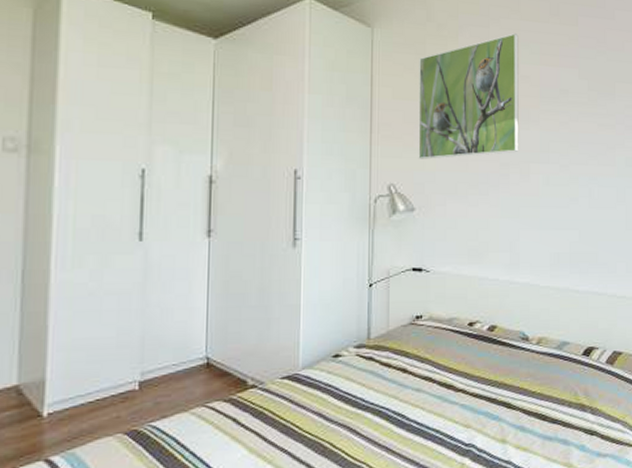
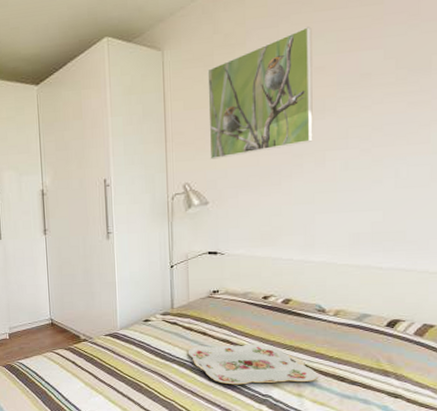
serving tray: none [384,380,522,435] -> present [187,343,319,385]

